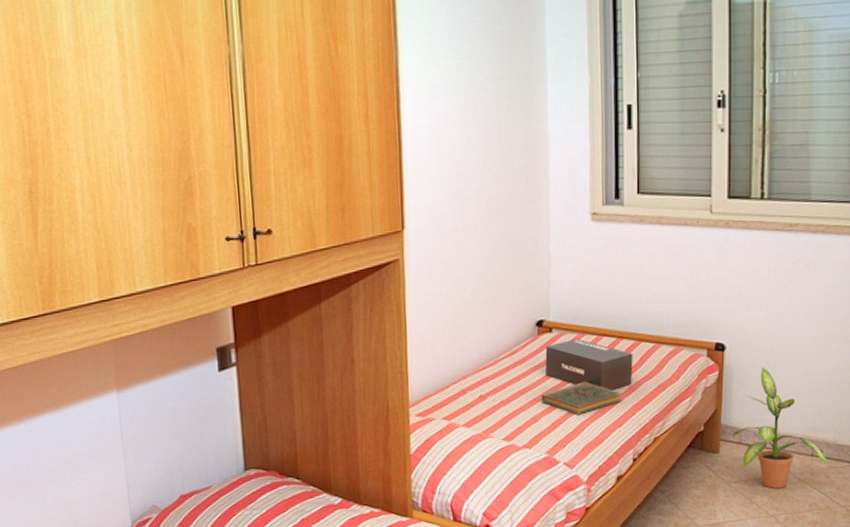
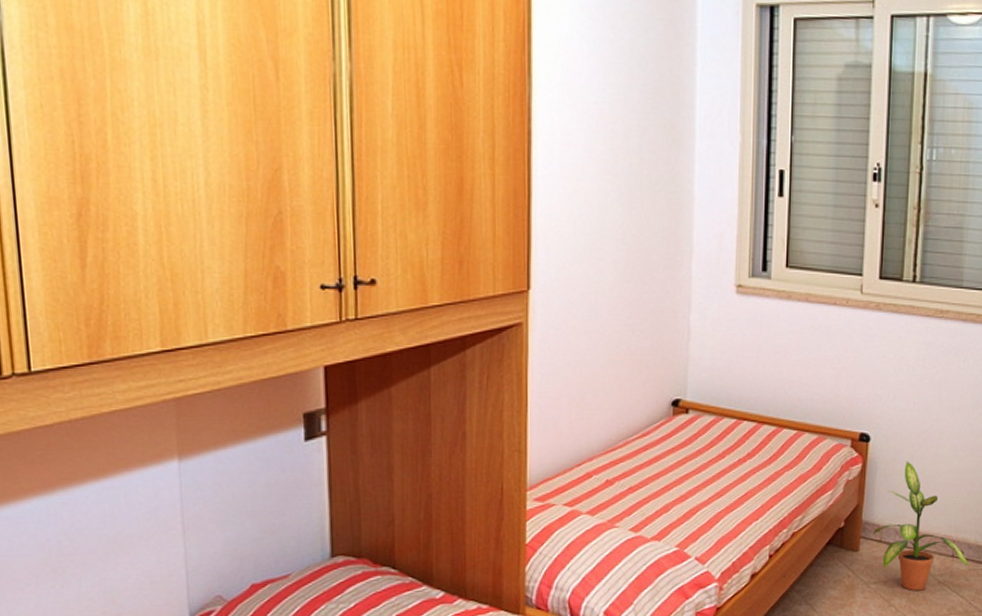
book: present [541,382,622,415] -> none [674,469,760,506]
box: present [545,338,633,391] -> none [680,421,774,480]

